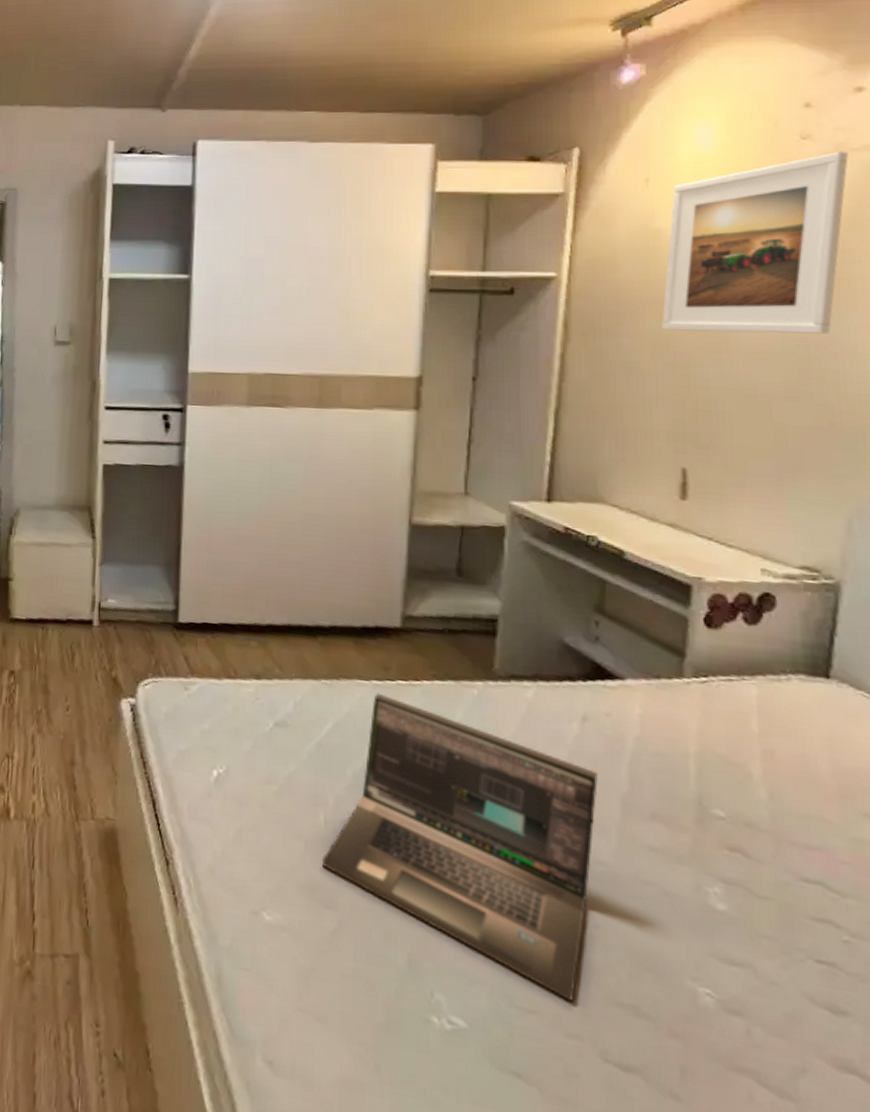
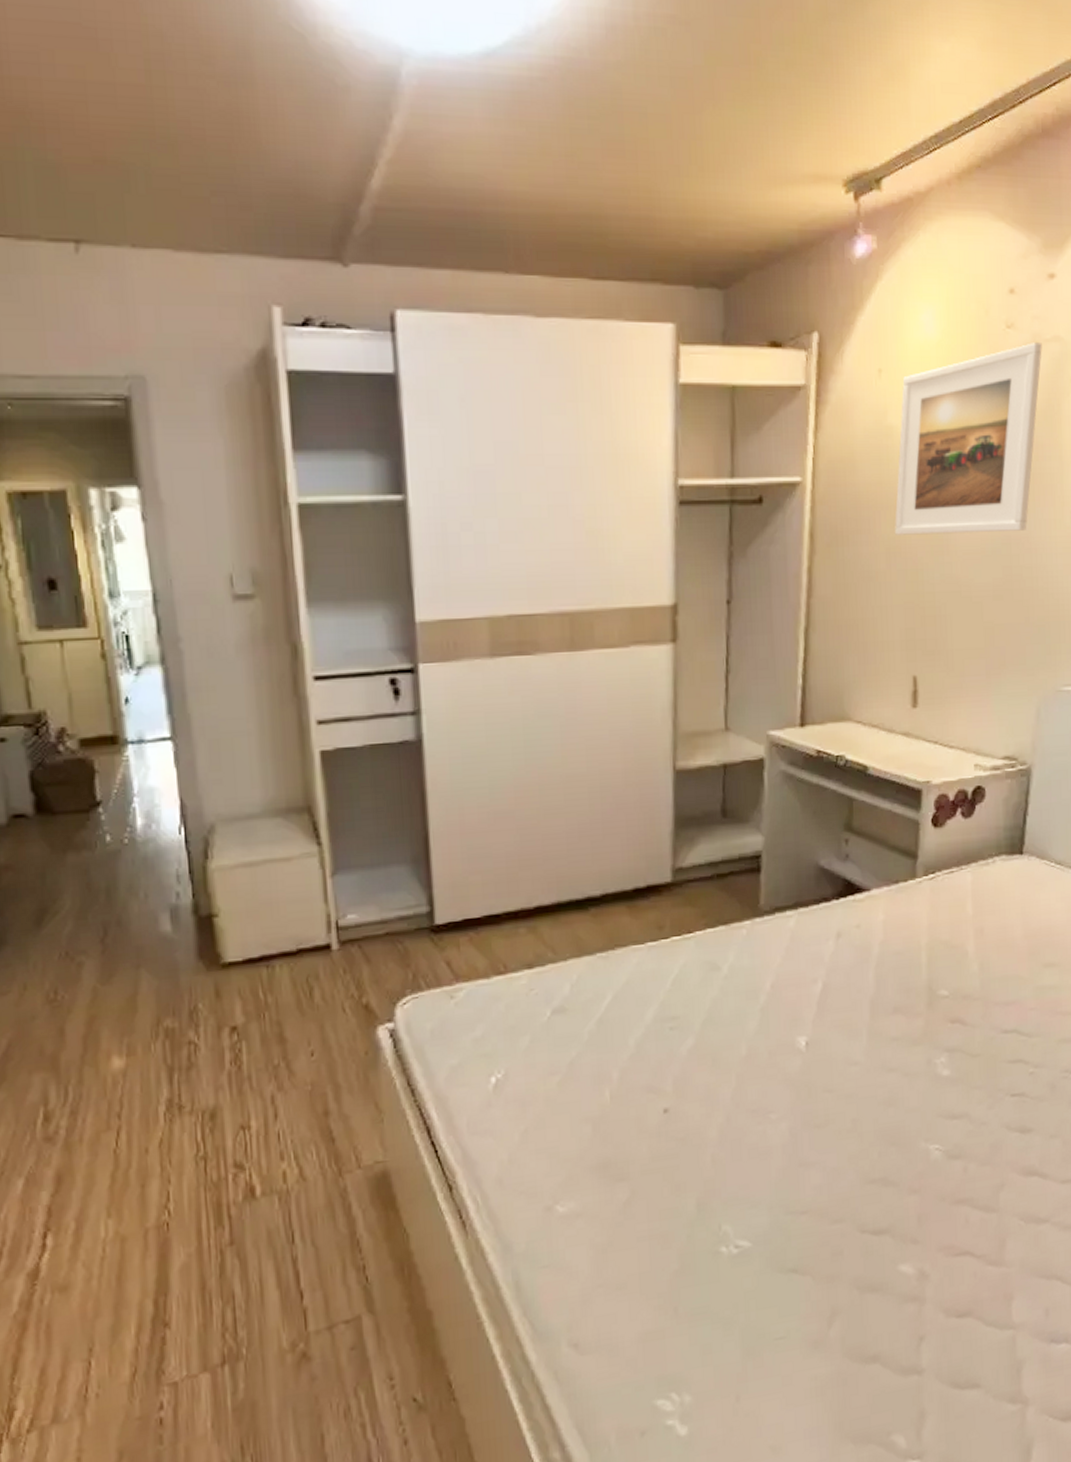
laptop: present [323,693,598,1003] -> none [611,954,851,1193]

